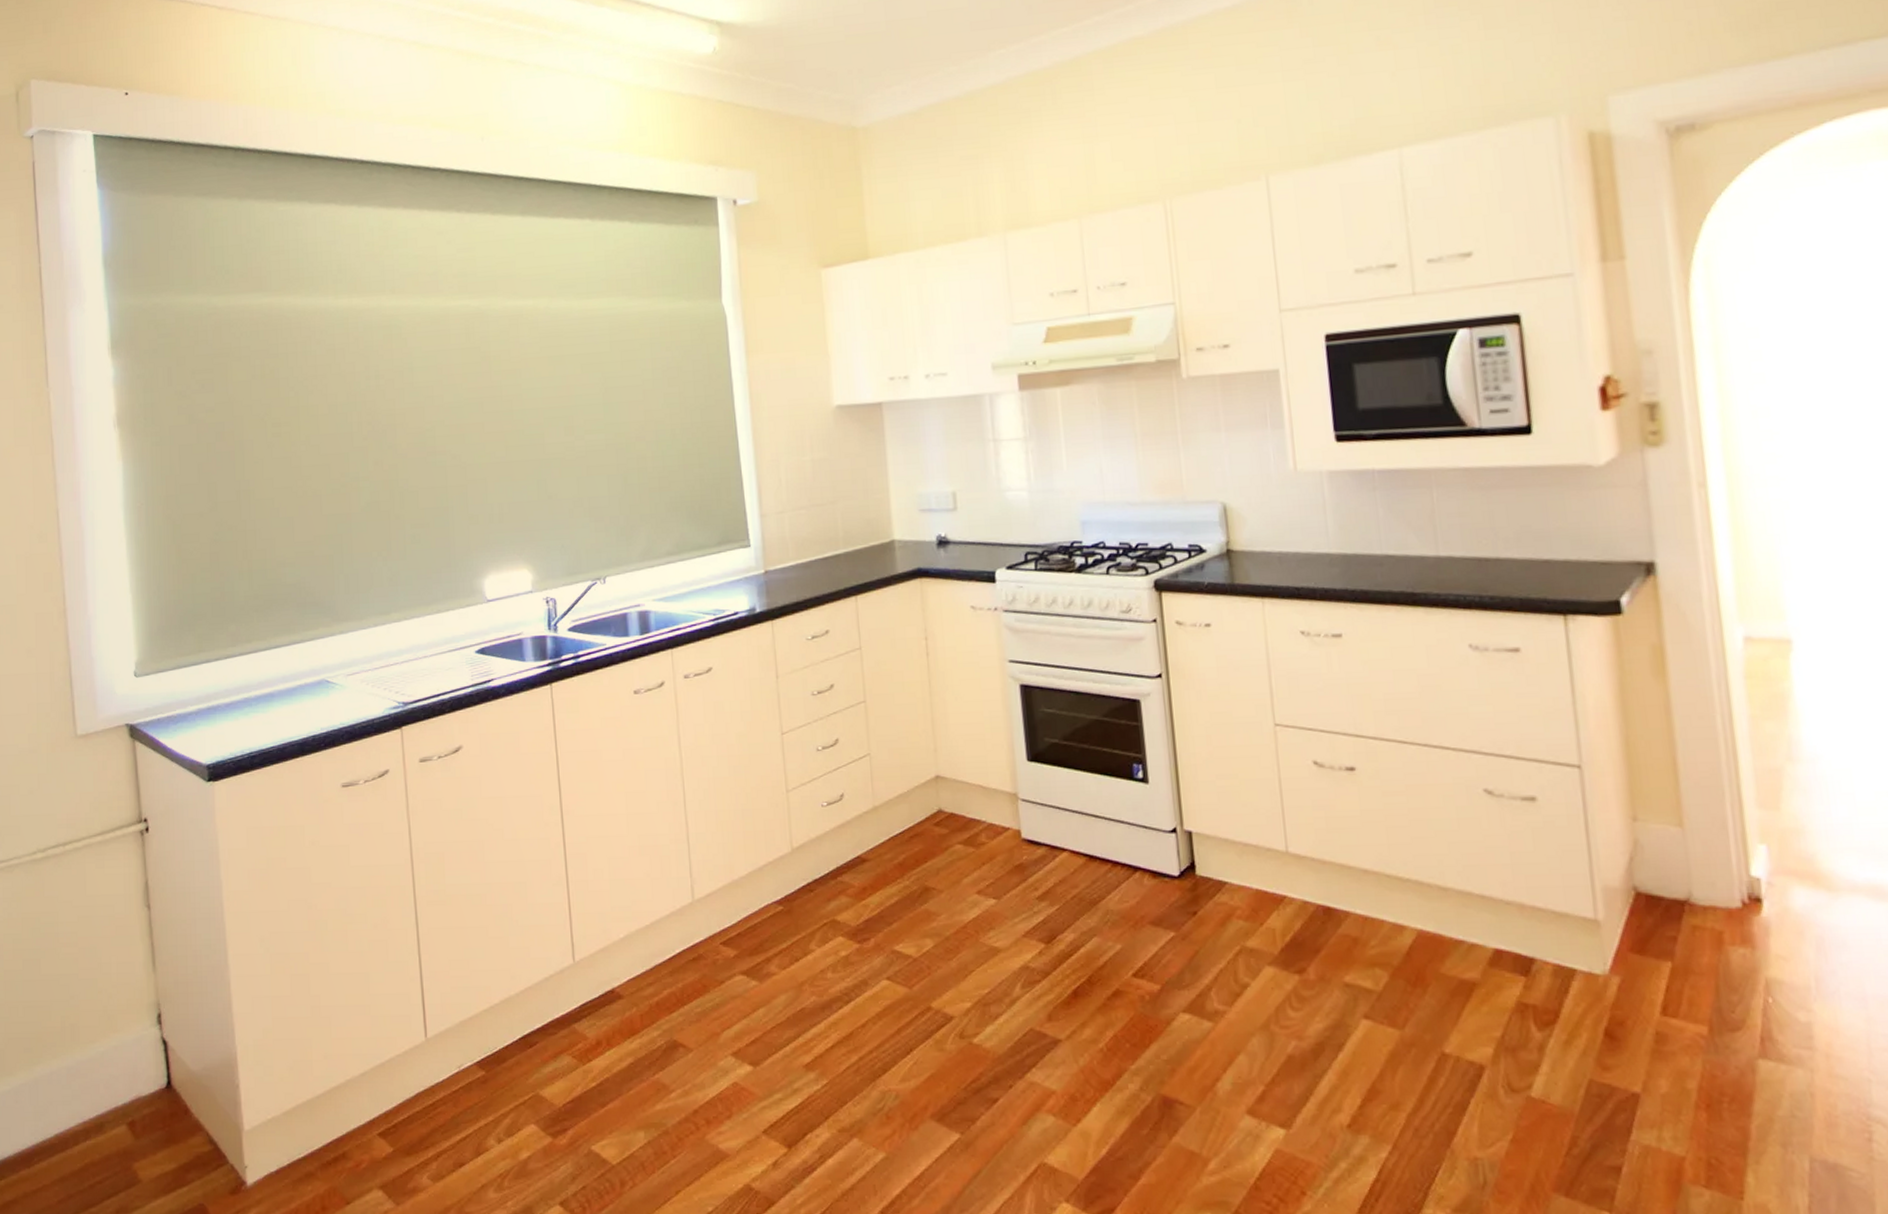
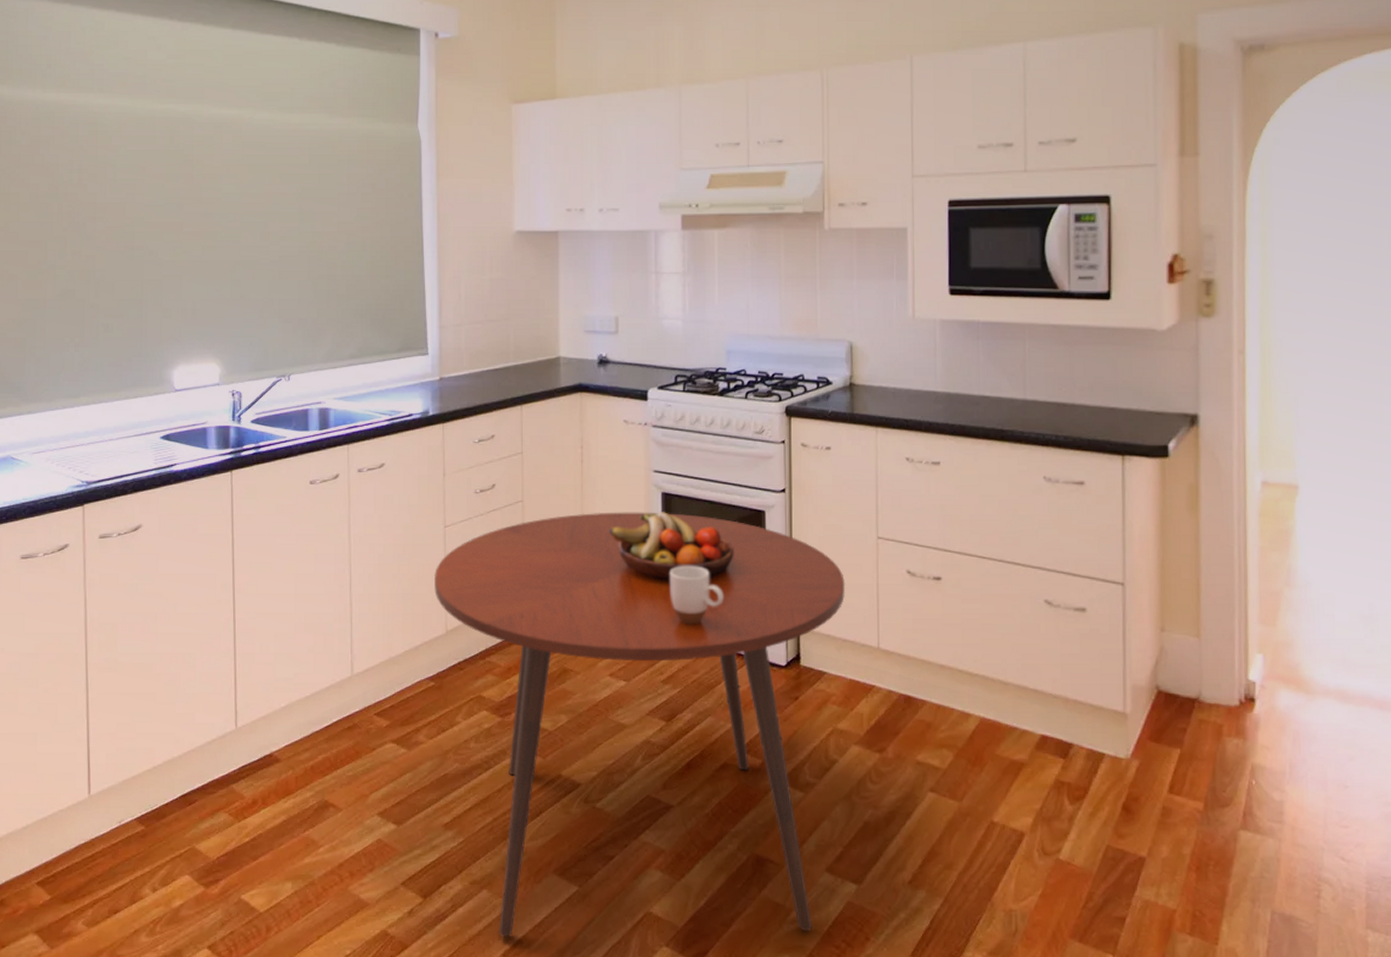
dining table: none [774,707,1243,1193] -> present [434,512,846,938]
fruit bowl: none [964,706,1109,784] -> present [609,512,734,581]
mug: none [1036,765,1101,833] -> present [669,565,723,624]

